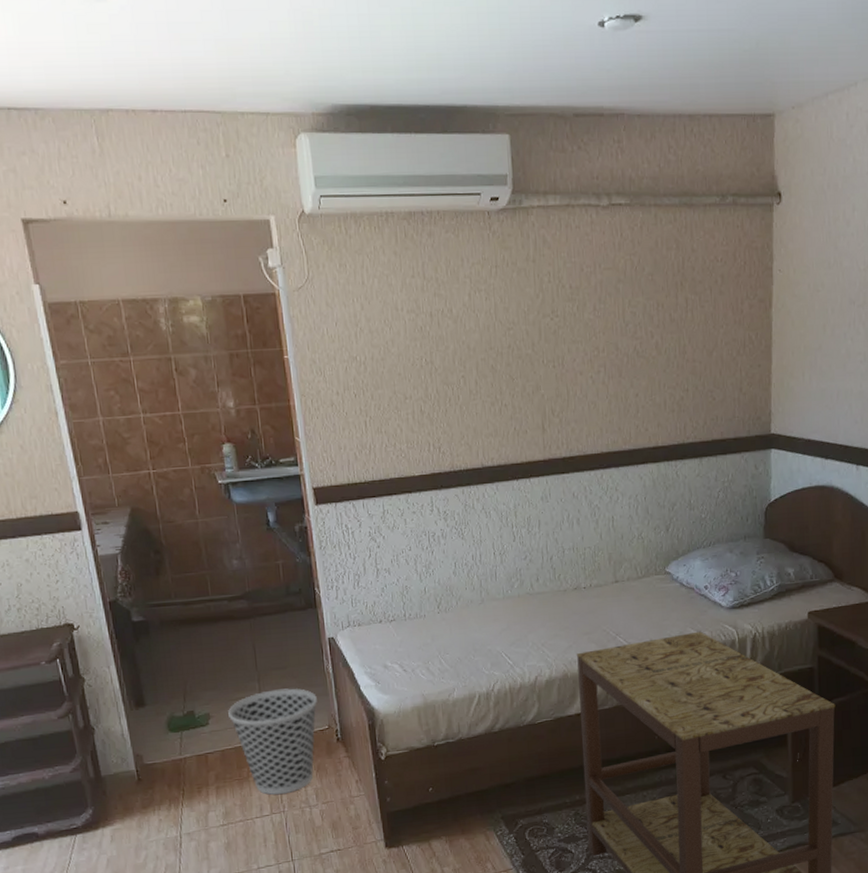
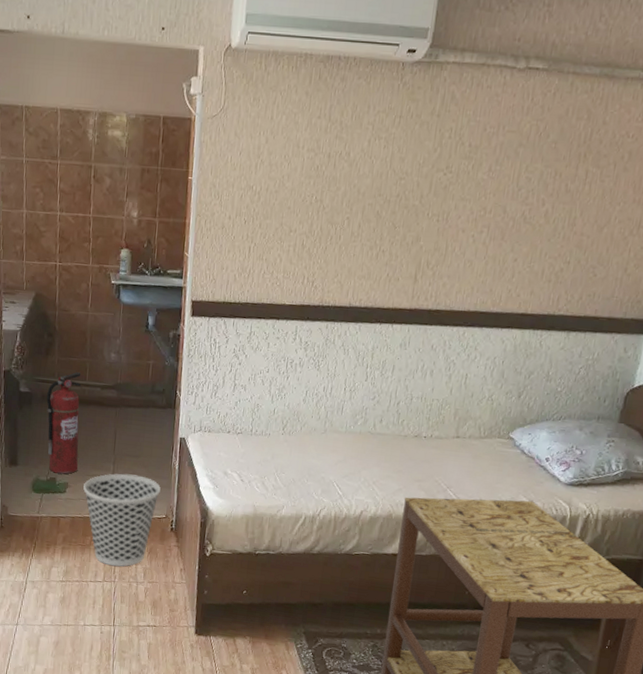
fire extinguisher: none [165,587,218,706] -> present [46,371,82,475]

